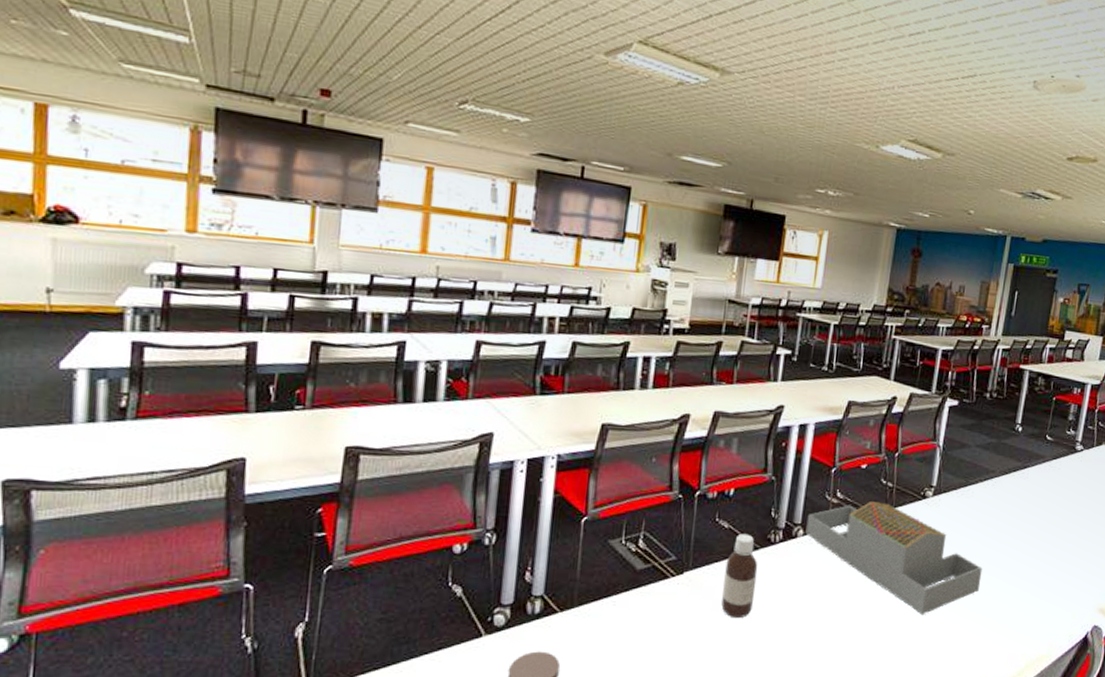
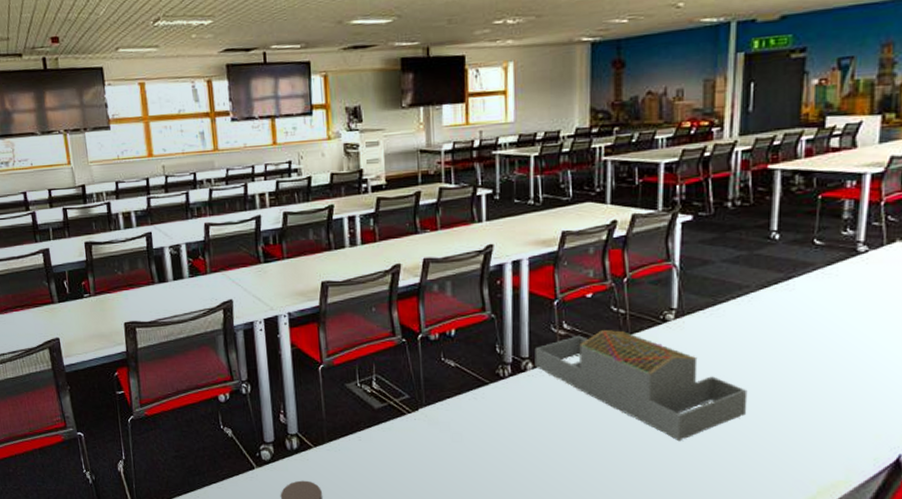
bottle: present [721,533,758,618] -> none [458,370,492,448]

